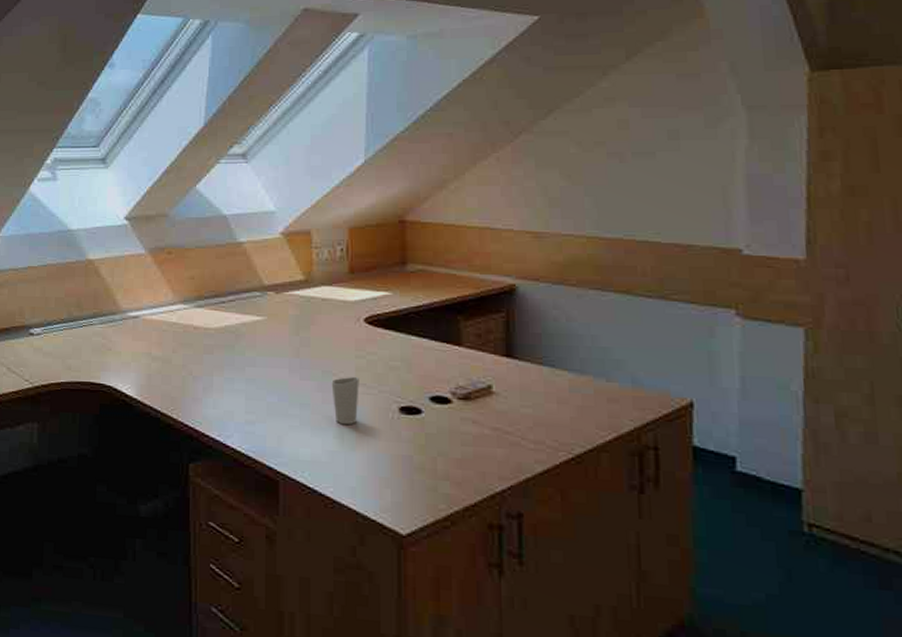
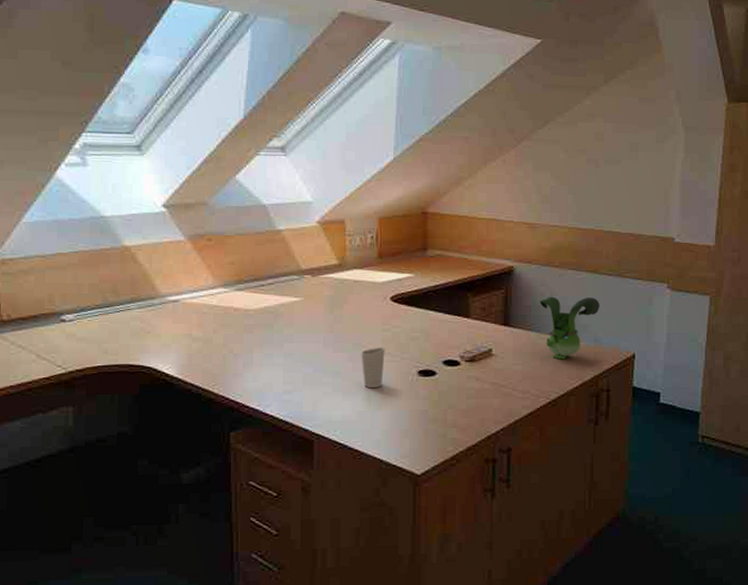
toy figurine: none [552,322,637,404] -> present [539,296,600,360]

